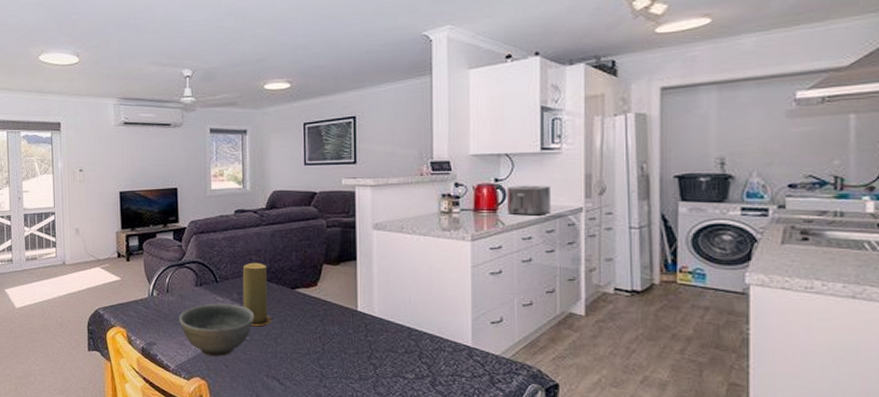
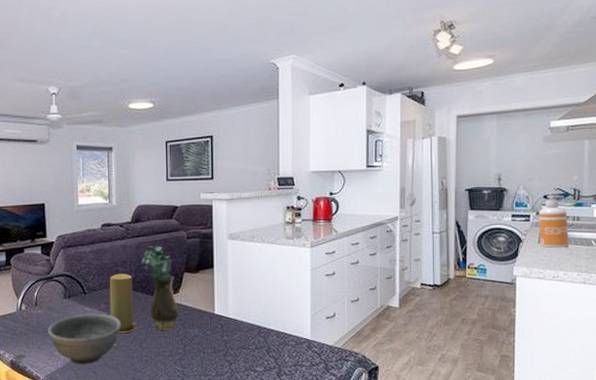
vase: none [276,232,317,326] -> present [141,244,179,330]
toaster: present [507,185,551,216] -> none [340,197,374,224]
soap dispenser: none [780,184,828,250] -> present [538,195,569,248]

